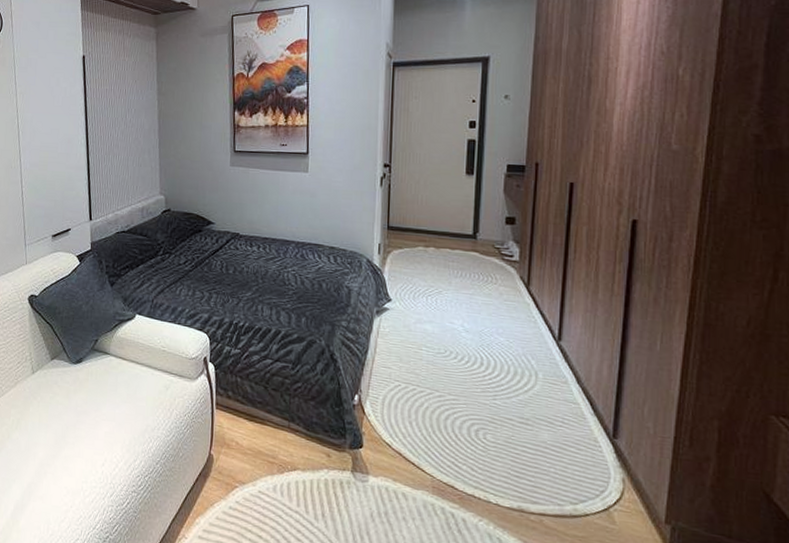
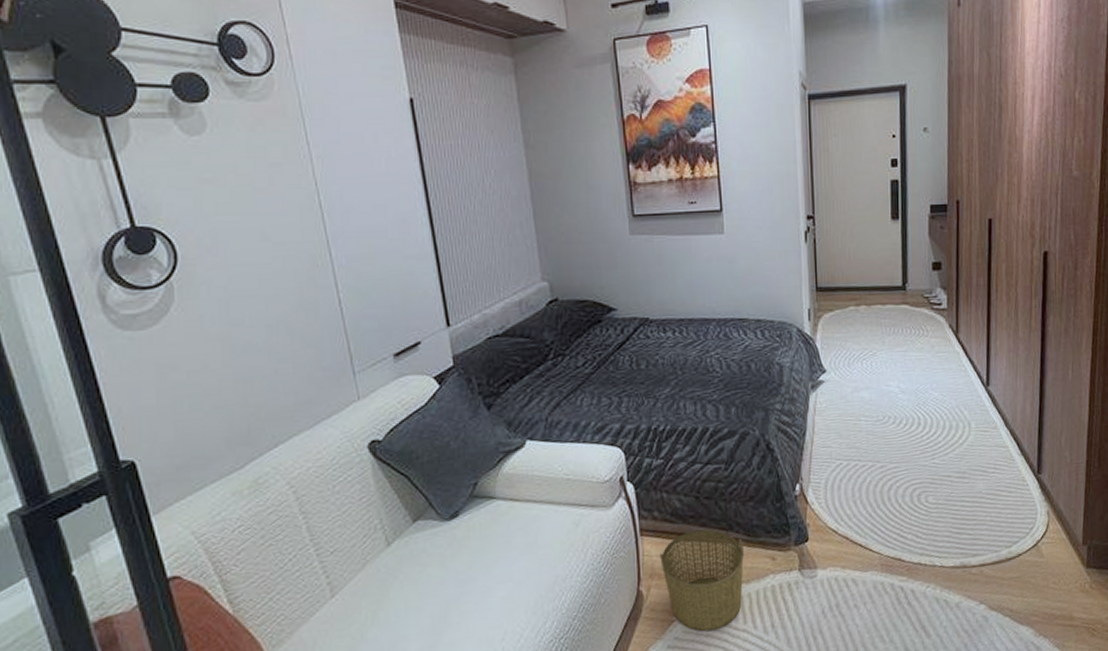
basket: none [230,414,303,505] -> present [660,529,745,632]

